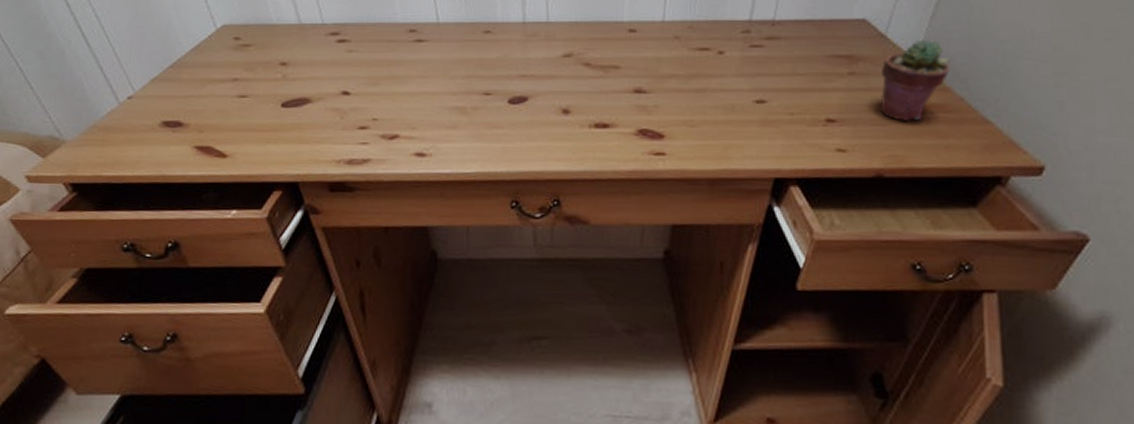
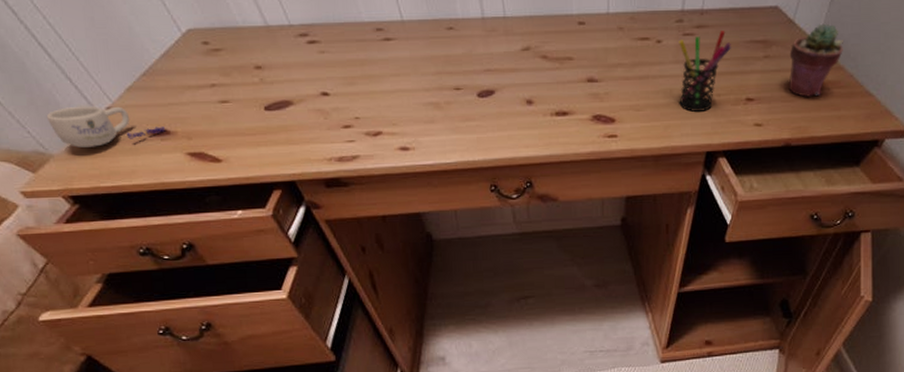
mug: none [69,94,179,135] -> present [46,105,165,148]
pen holder: none [742,43,808,131] -> present [679,31,731,112]

